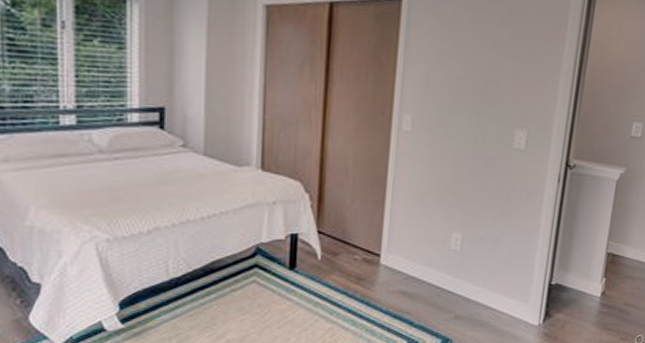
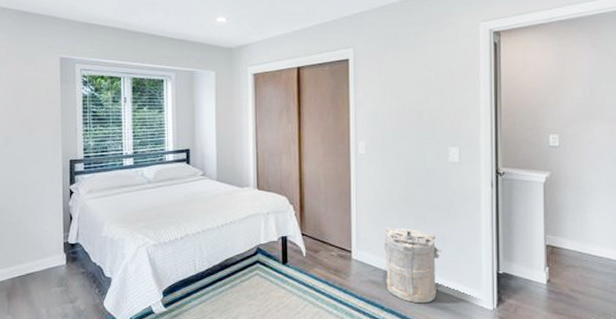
laundry hamper: none [419,227,490,319] -> present [384,227,442,304]

